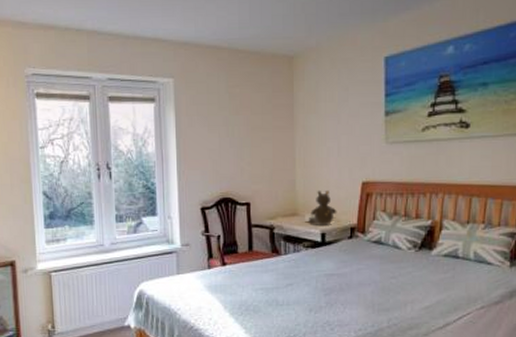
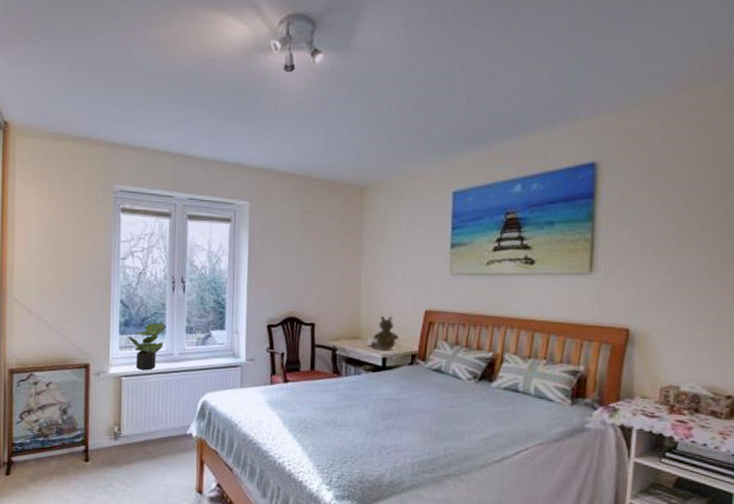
potted plant: none [54,212,95,264] -> present [128,322,167,371]

